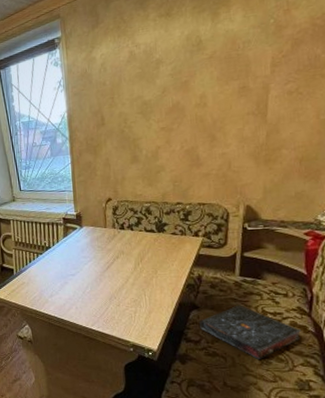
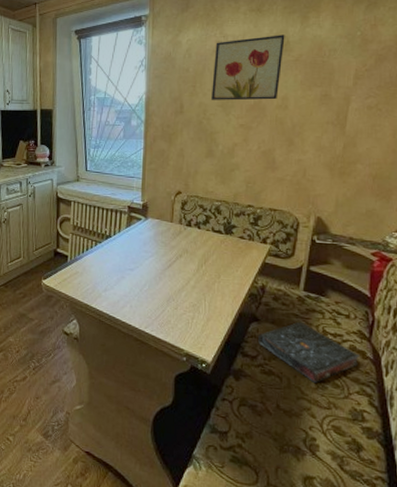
wall art: none [129,34,197,109] -> present [211,35,285,101]

